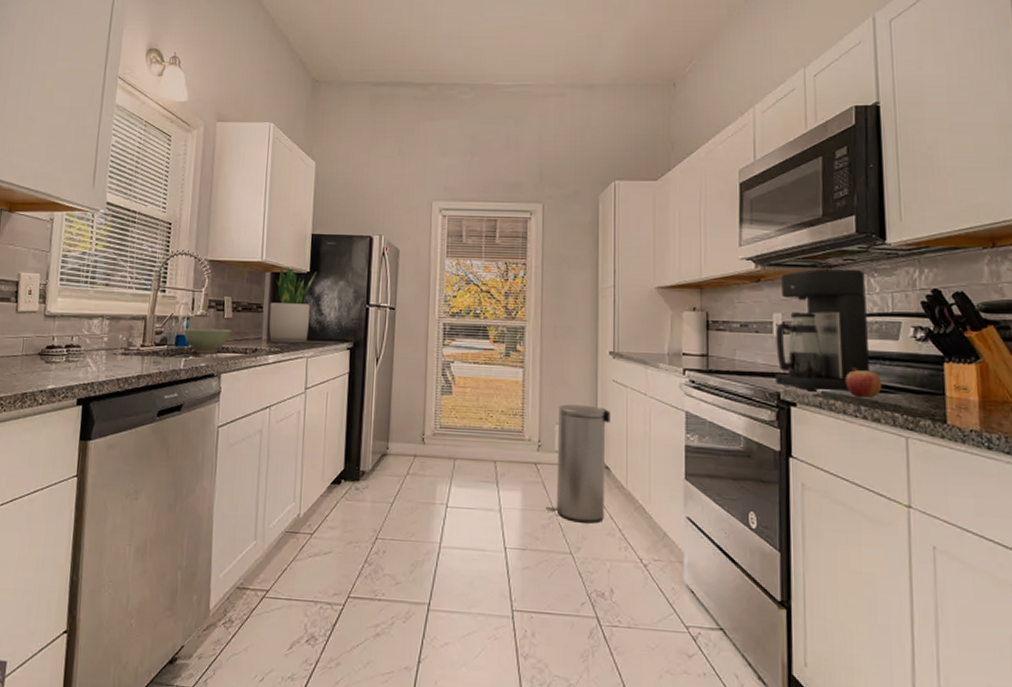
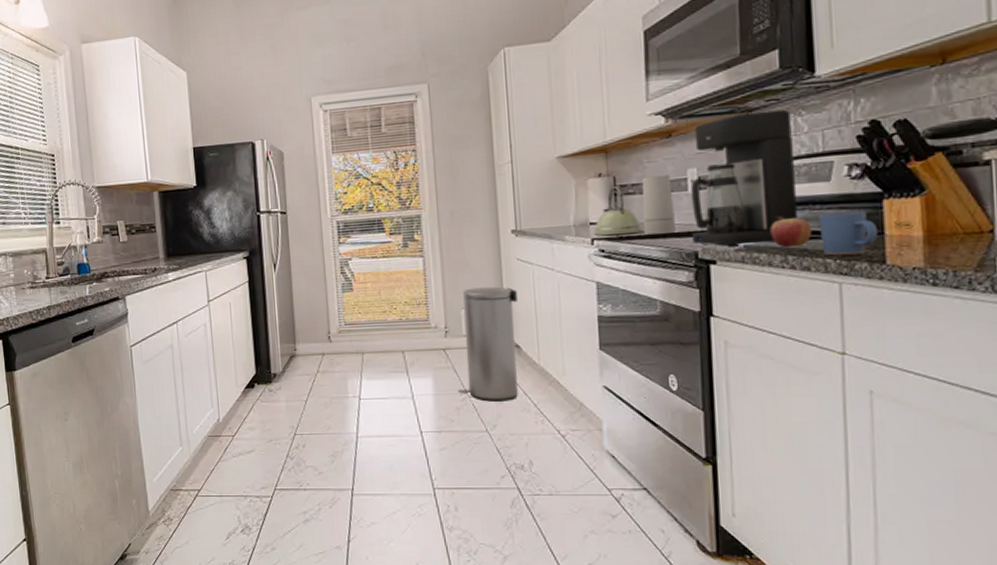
bowl: present [183,328,231,354] -> none [83,253,129,279]
planter: present [269,267,317,344] -> none [162,183,204,260]
kettle: none [685,320,731,369] -> present [593,185,643,236]
canister: none [731,315,761,372] -> present [641,175,676,235]
mug: none [888,369,940,412] -> present [818,210,879,256]

